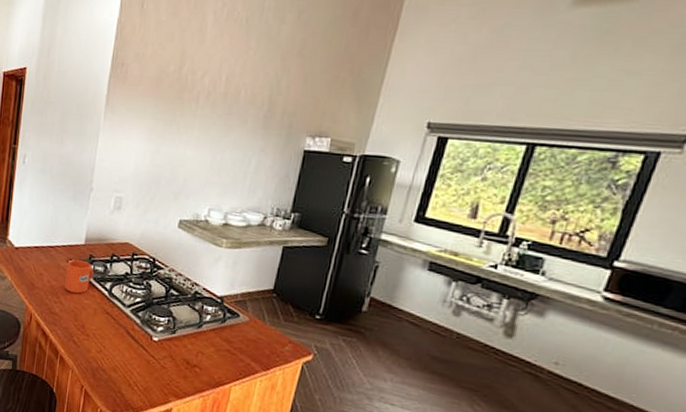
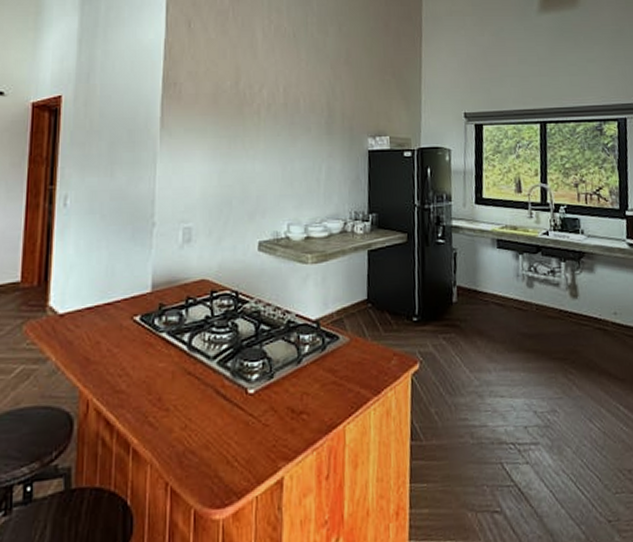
mug: present [64,260,94,294] -> none [130,313,167,358]

